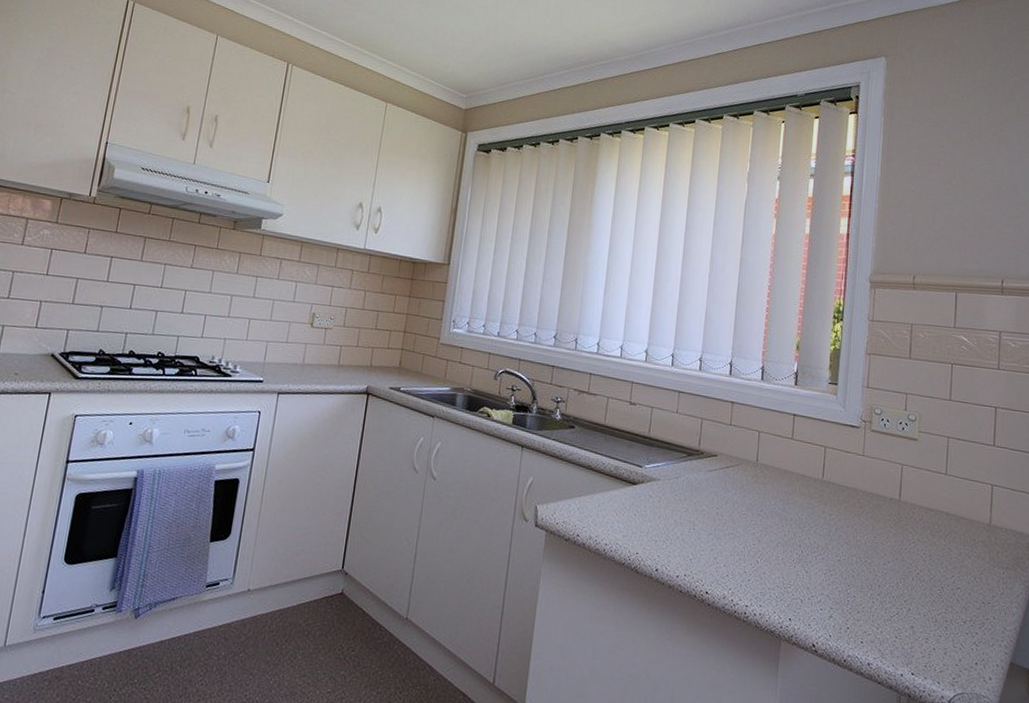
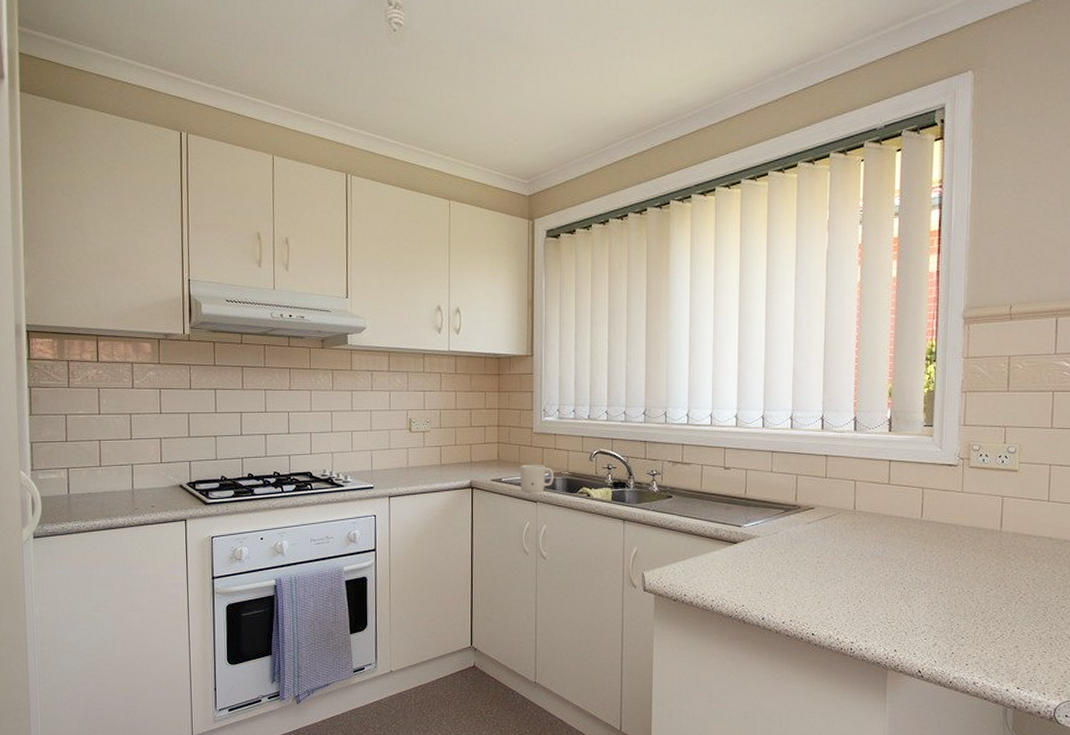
mug: none [419,375,456,408] -> present [520,464,555,493]

